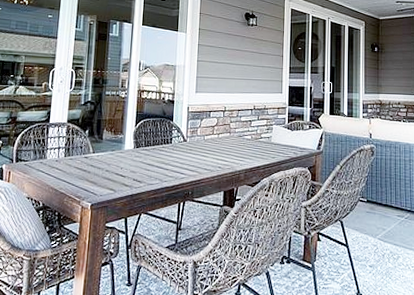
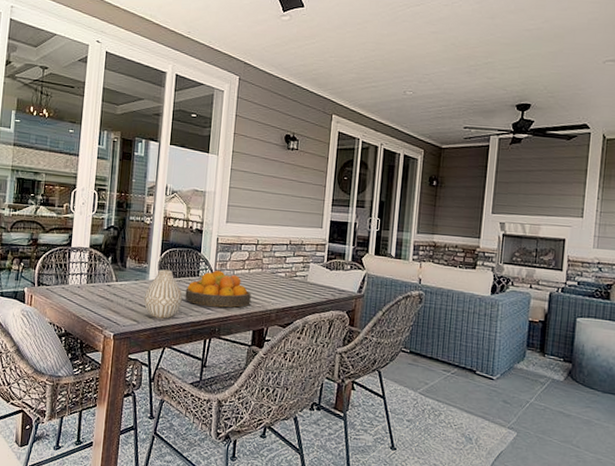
vase: none [120,139,157,186] -> present [143,269,183,319]
fruit bowl: none [159,136,221,171] -> present [185,270,251,308]

